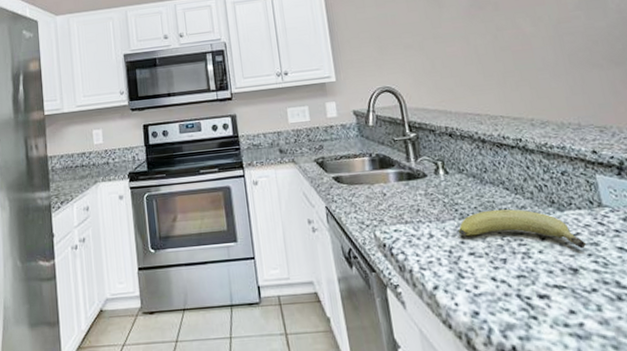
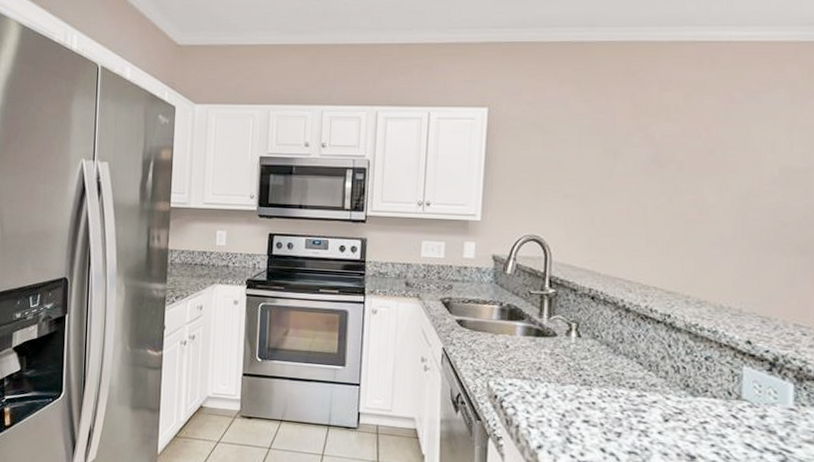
fruit: present [458,209,586,249] -> none [576,381,711,439]

